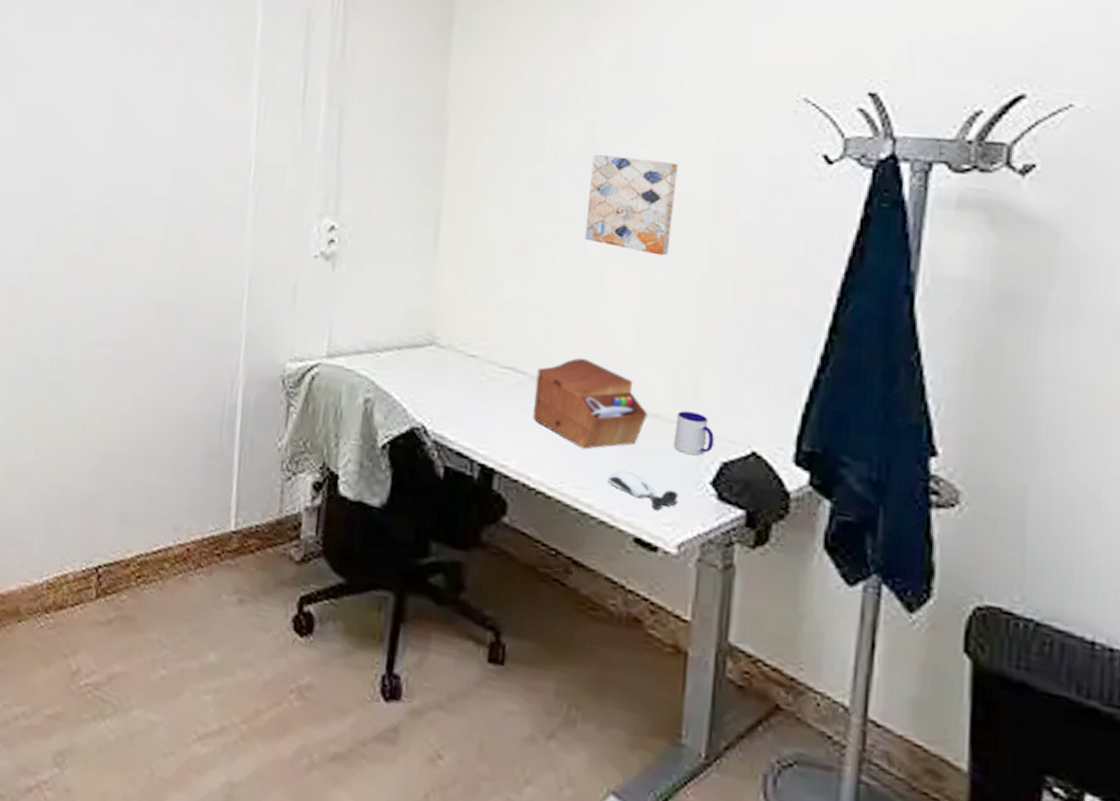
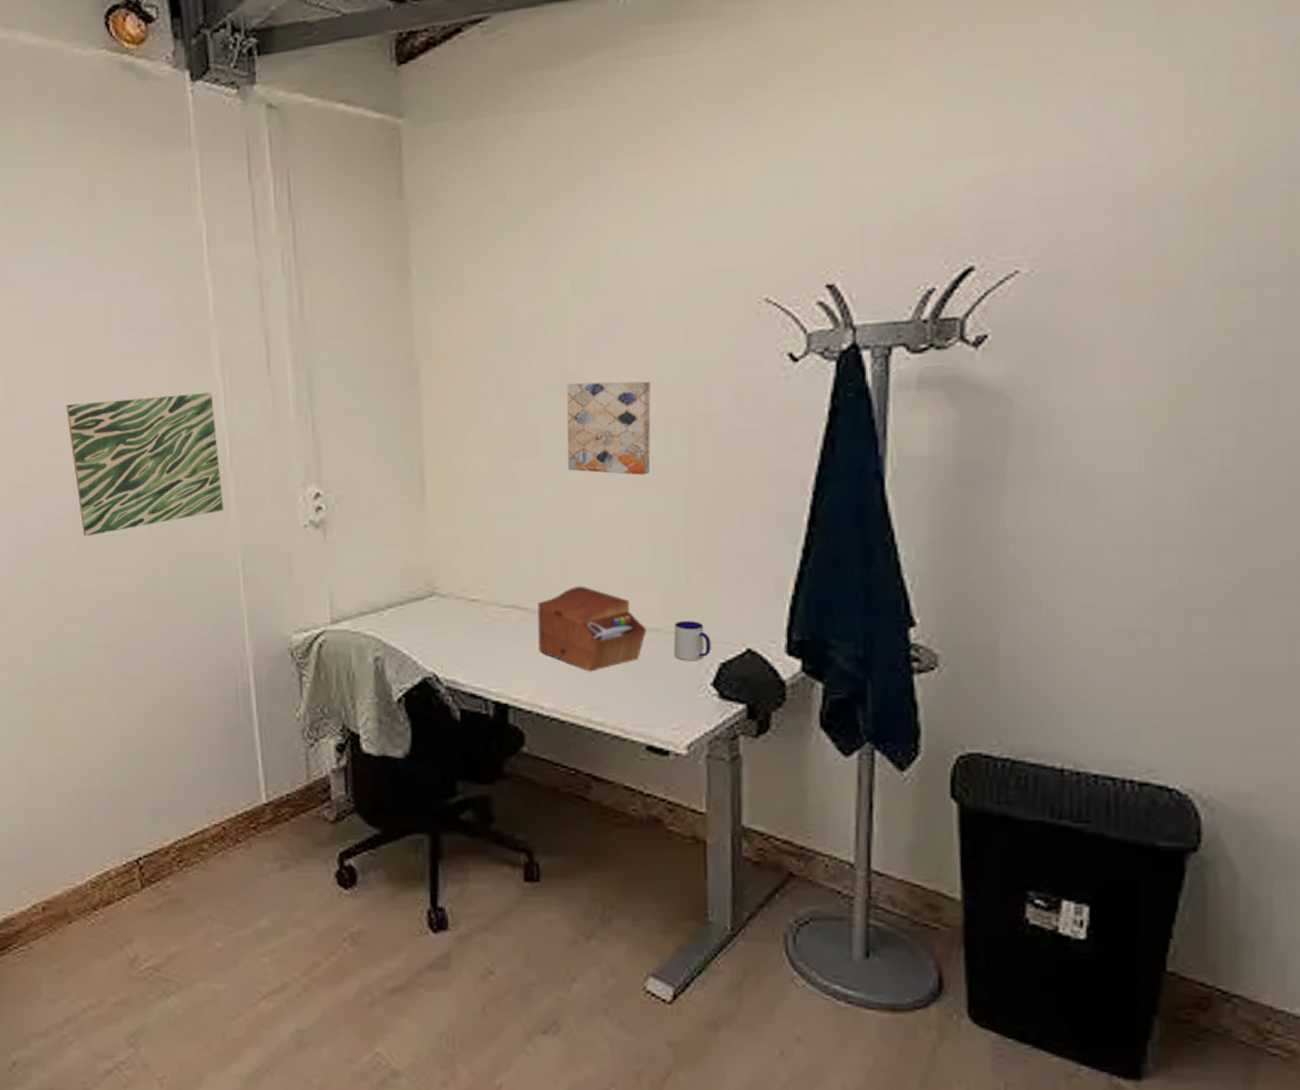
wall art: none [102,108,246,236] -> present [66,392,223,537]
computer mouse: present [607,469,679,511] -> none [616,684,684,718]

